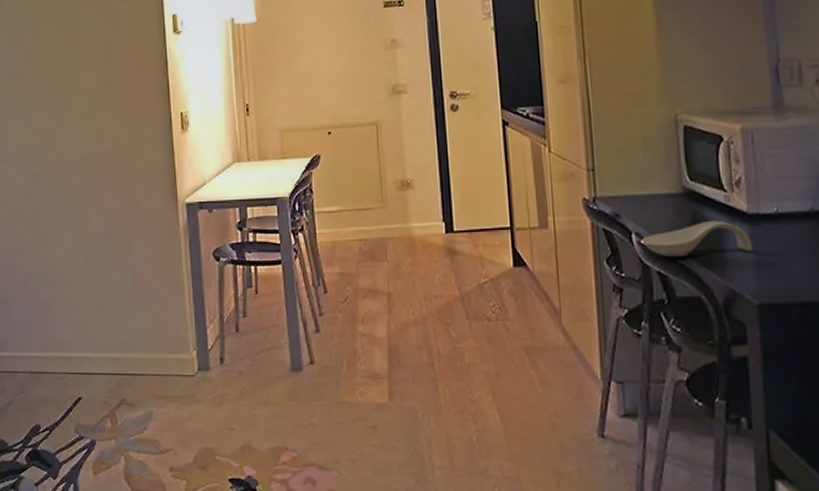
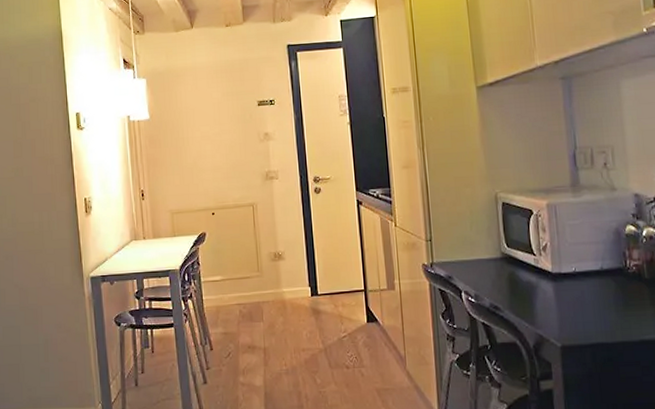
spoon rest: present [641,220,753,258] -> none [469,279,556,311]

